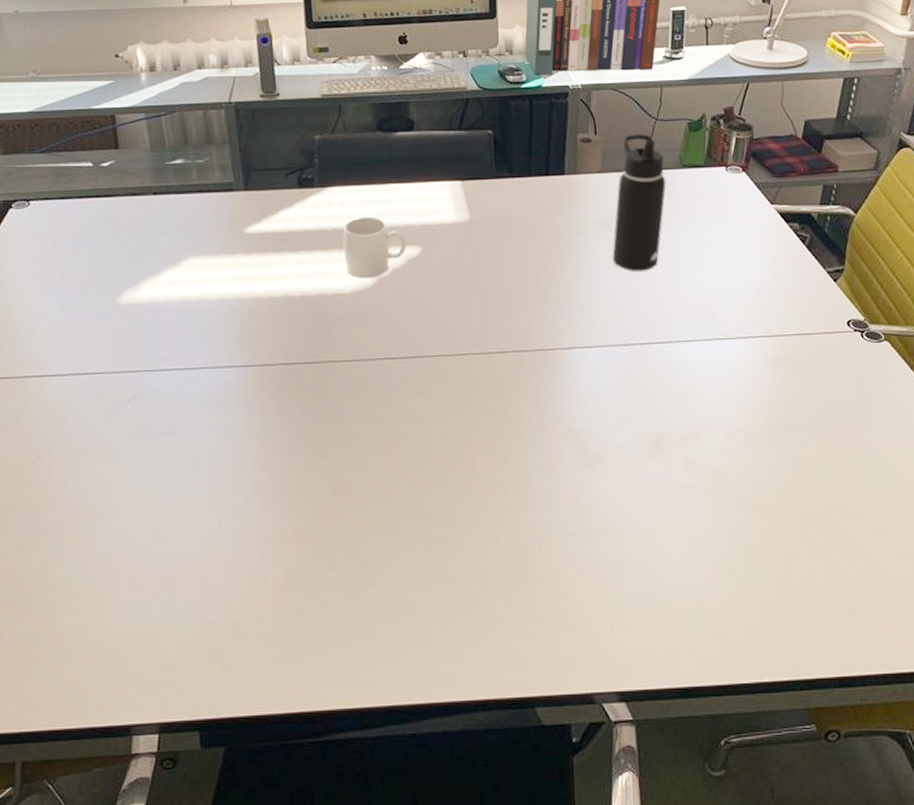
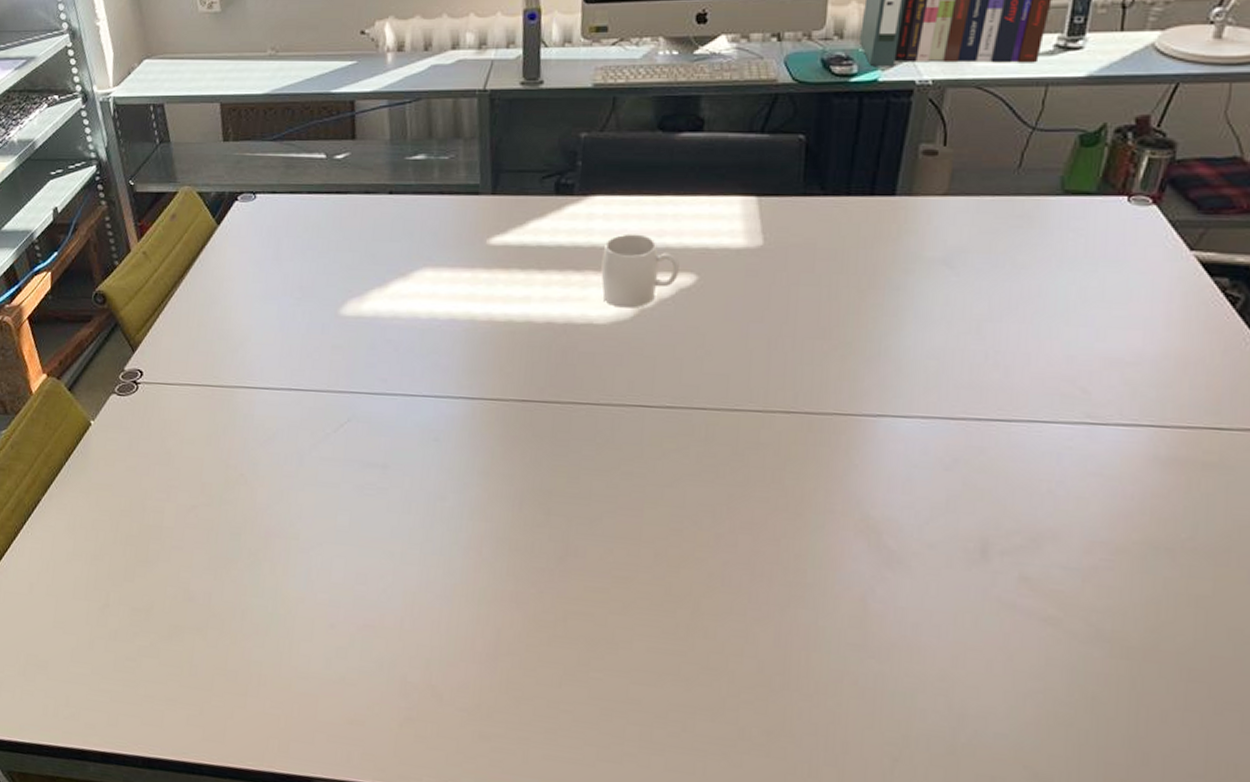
water bottle: present [612,134,667,271] -> none [949,147,1038,326]

